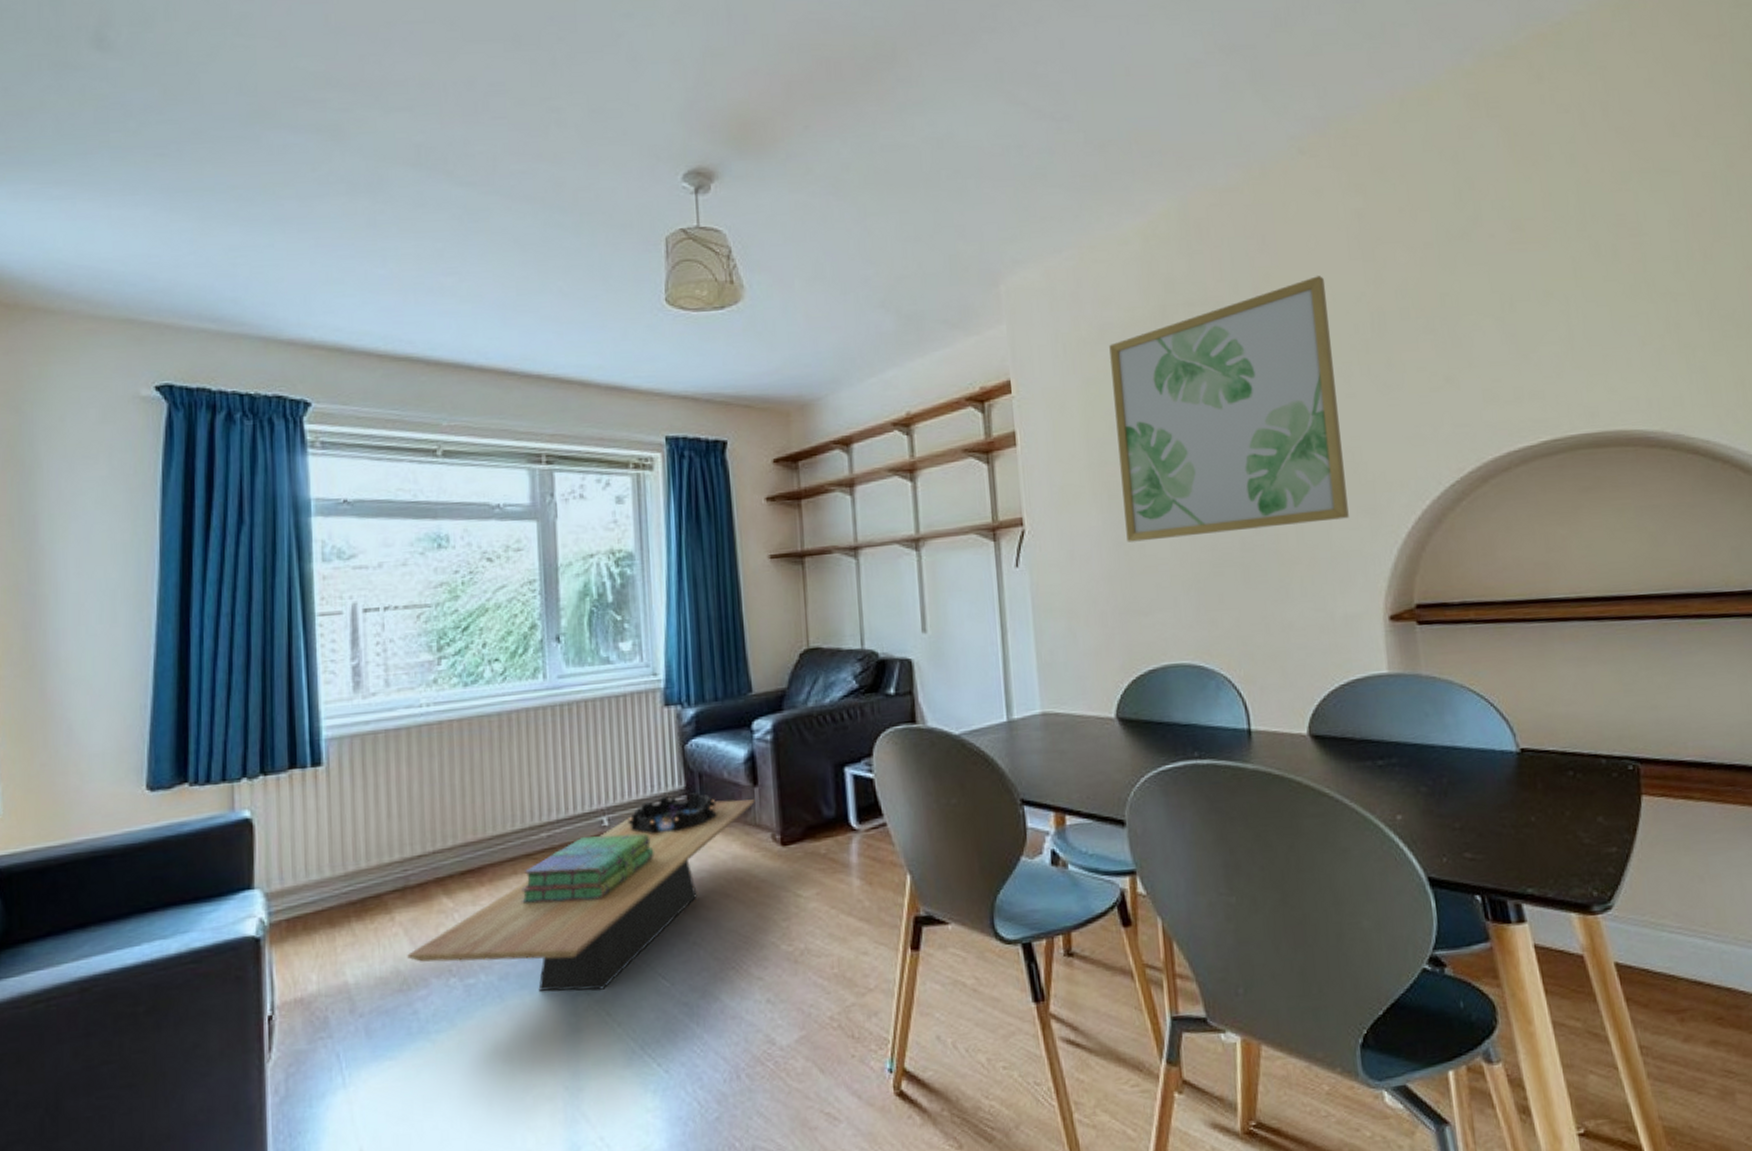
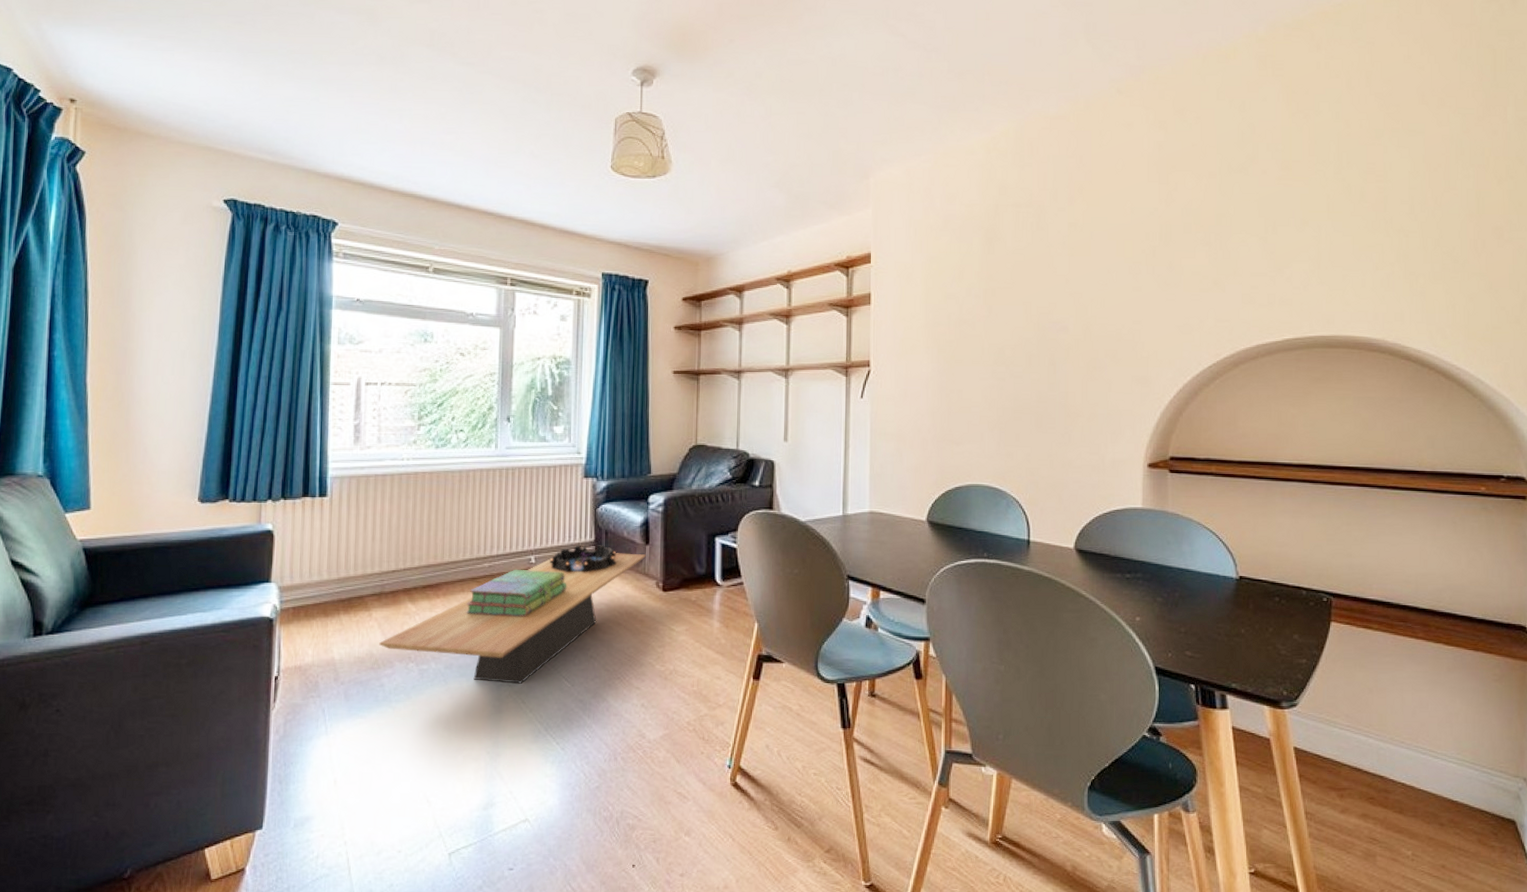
wall art: present [1109,276,1349,542] -> none [949,192,1126,388]

